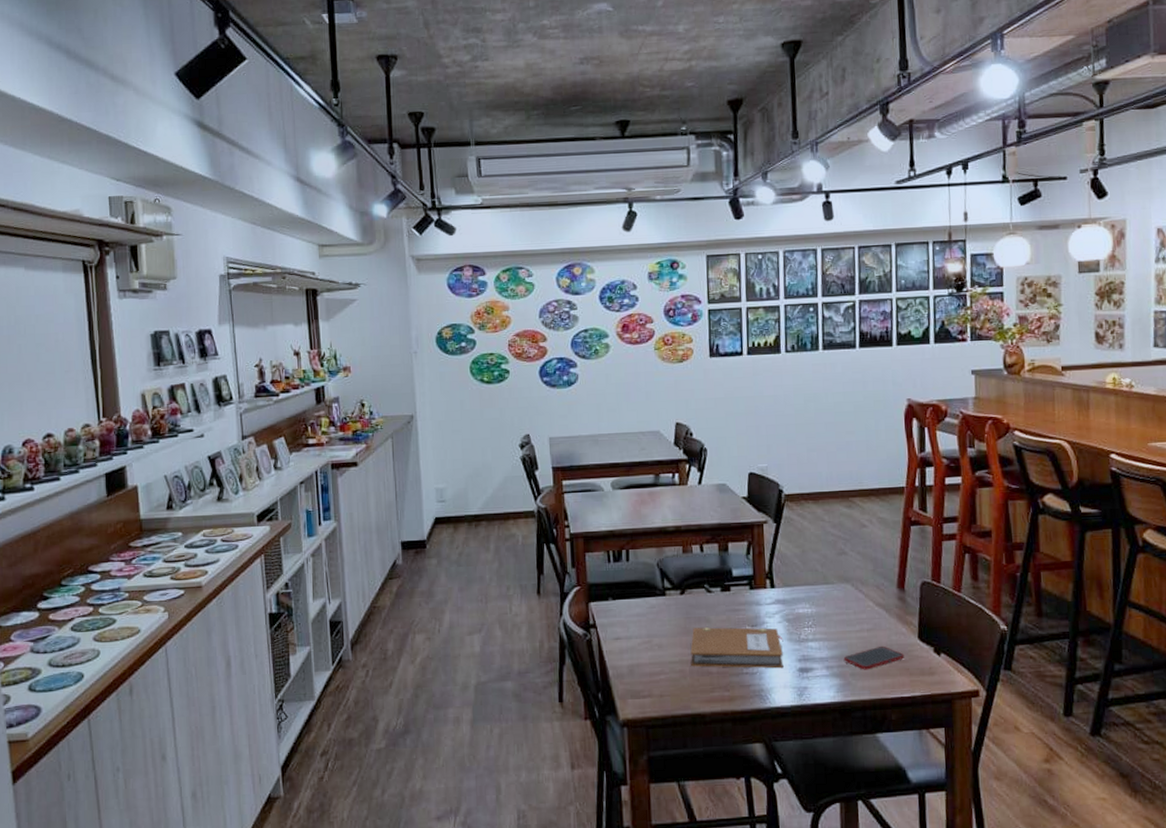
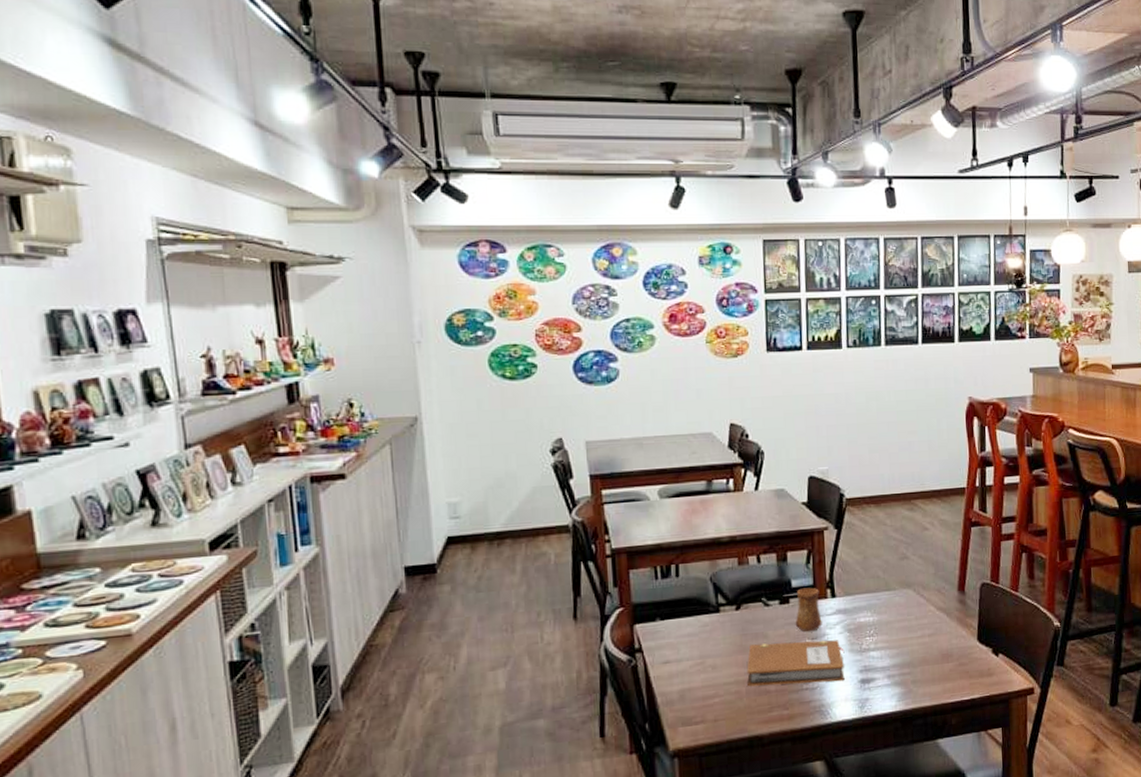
cup: none [735,577,762,620] -> present [795,587,822,632]
cell phone: present [843,645,905,670] -> none [905,650,965,677]

